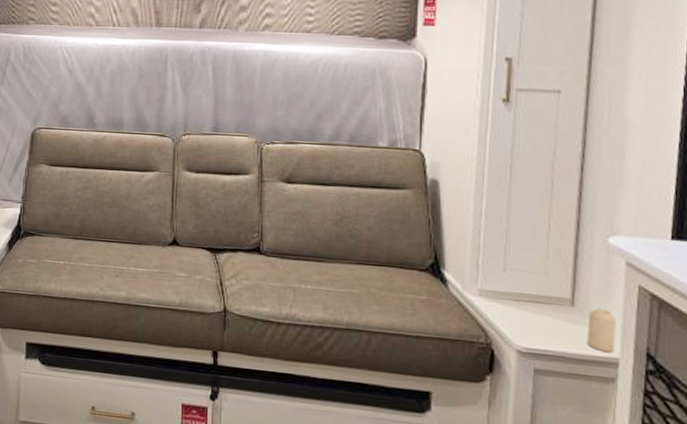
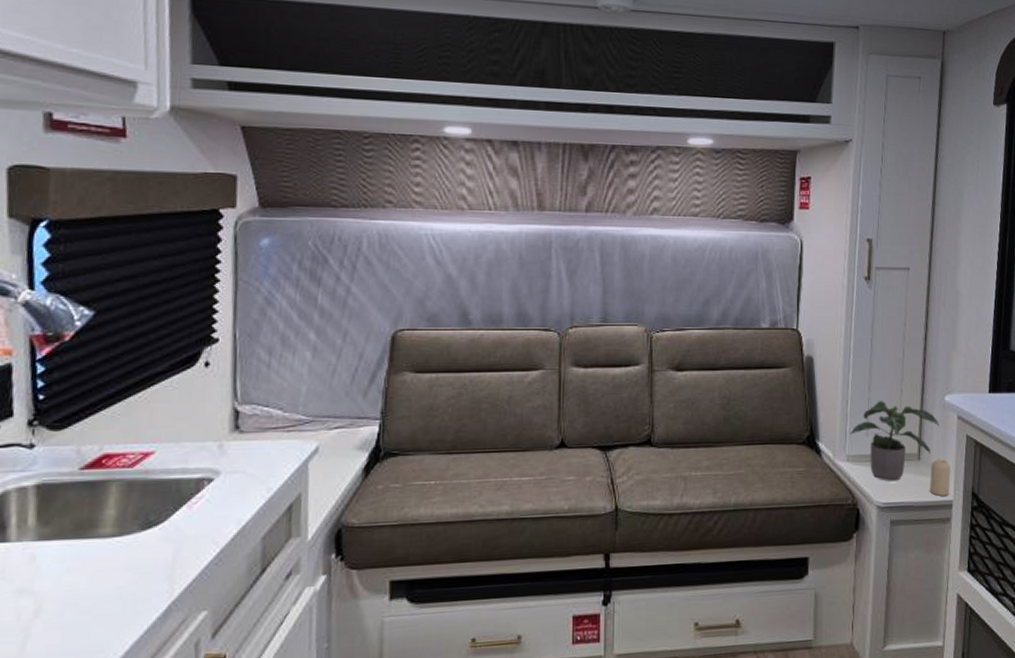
potted plant: none [483,235,601,326] -> present [850,401,939,481]

